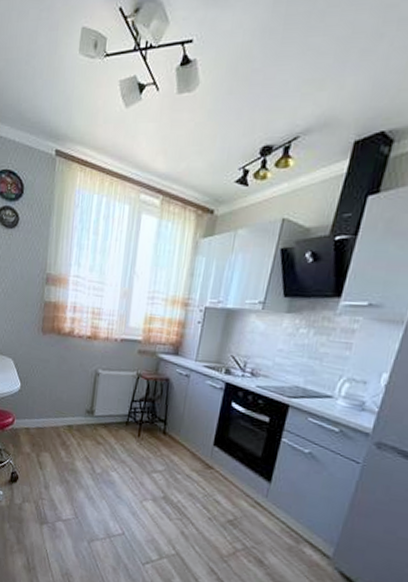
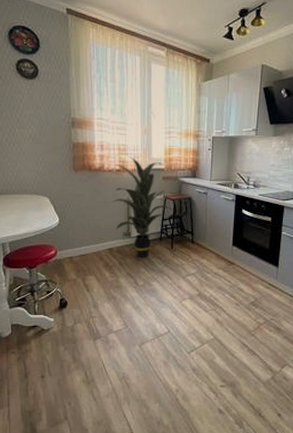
indoor plant: none [77,322,145,442] -> present [112,156,172,258]

